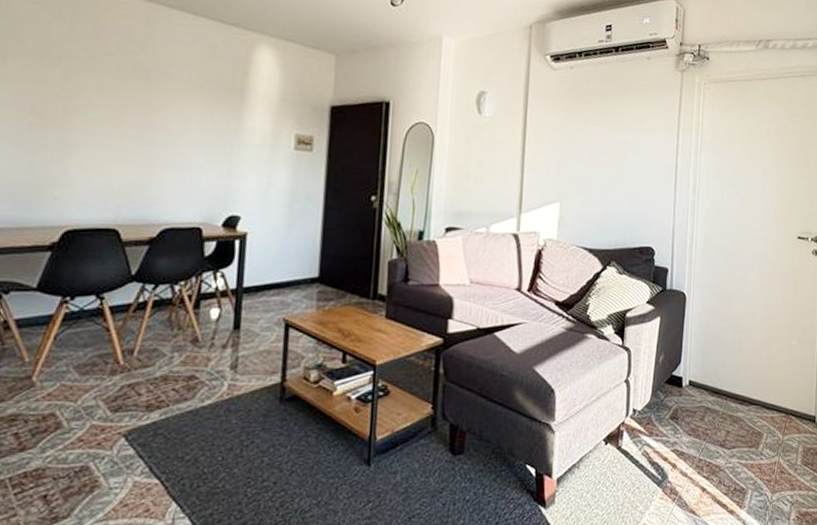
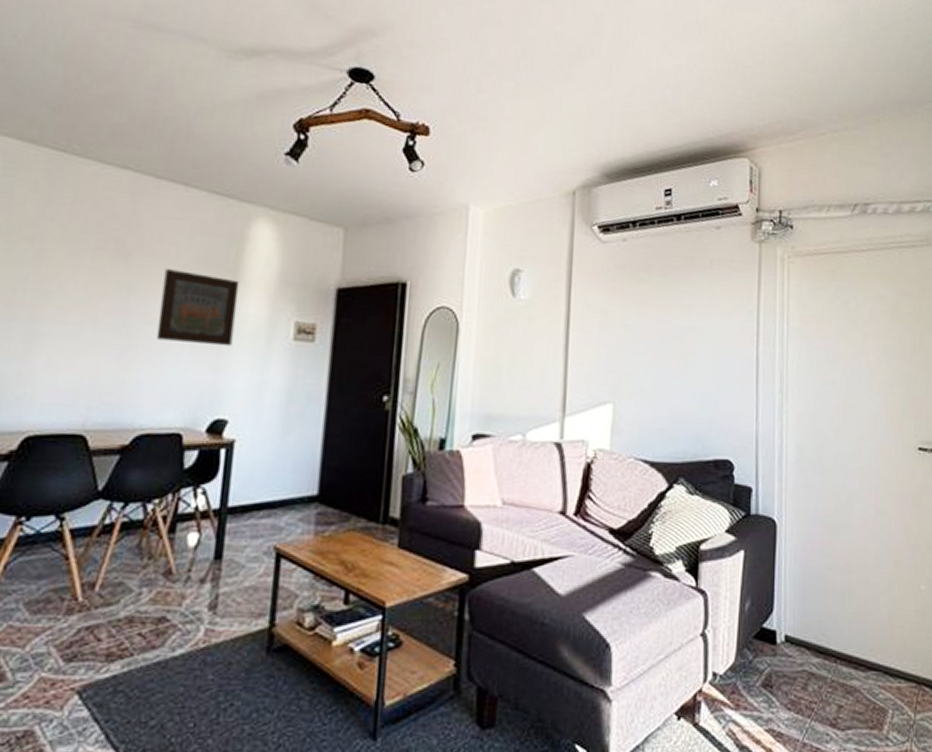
wall art: none [175,88,246,155] -> present [156,269,240,347]

